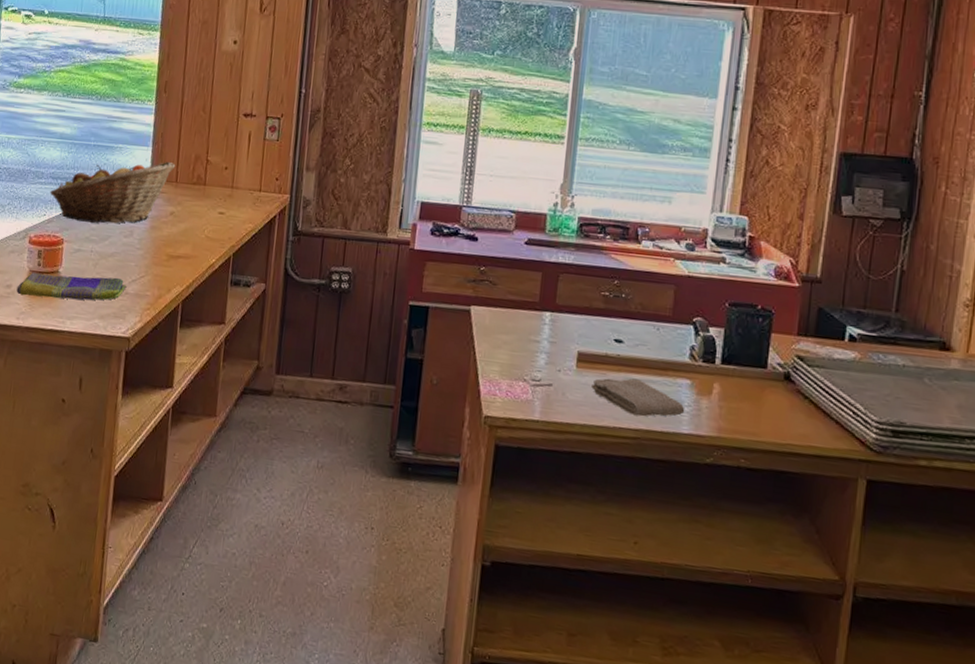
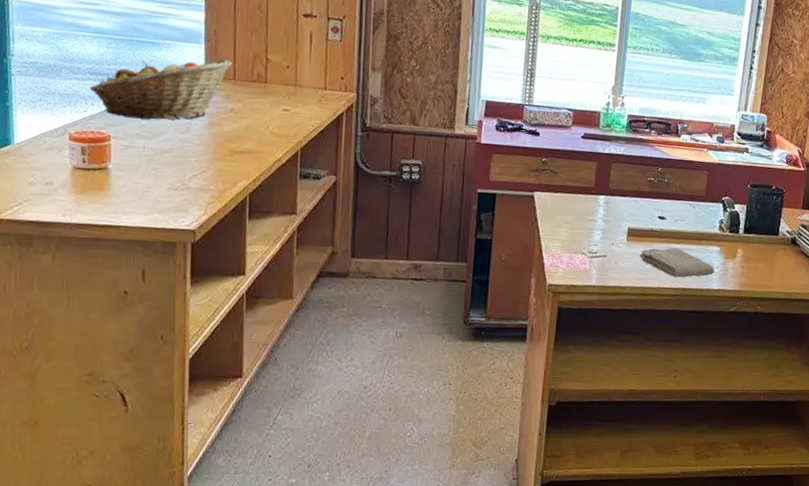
dish towel: present [16,272,127,301] -> none [59,168,188,196]

